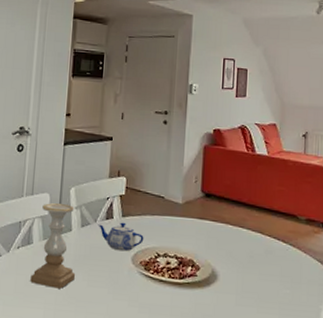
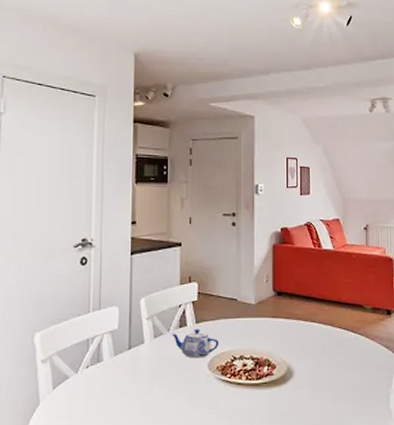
candle holder: present [30,203,75,289] -> none [102,316,150,405]

